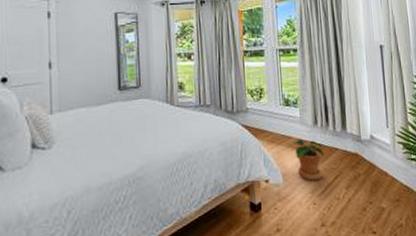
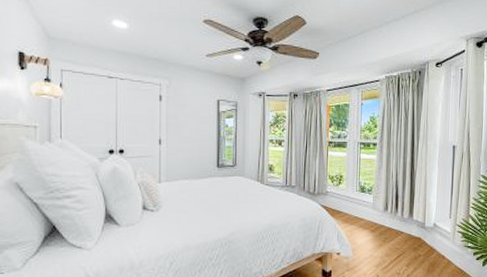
potted plant: present [294,139,324,181] -> none [365,222,391,257]

